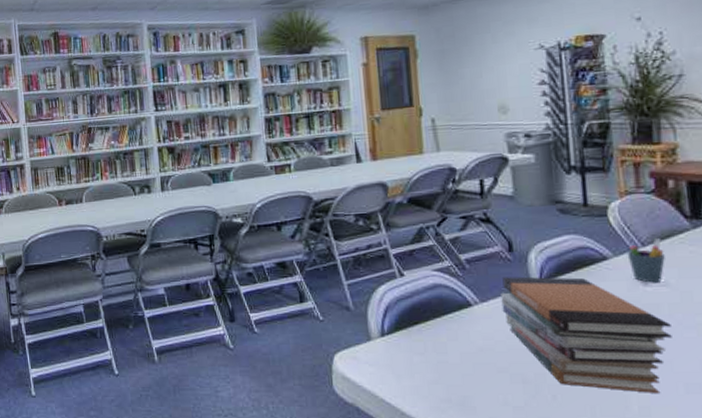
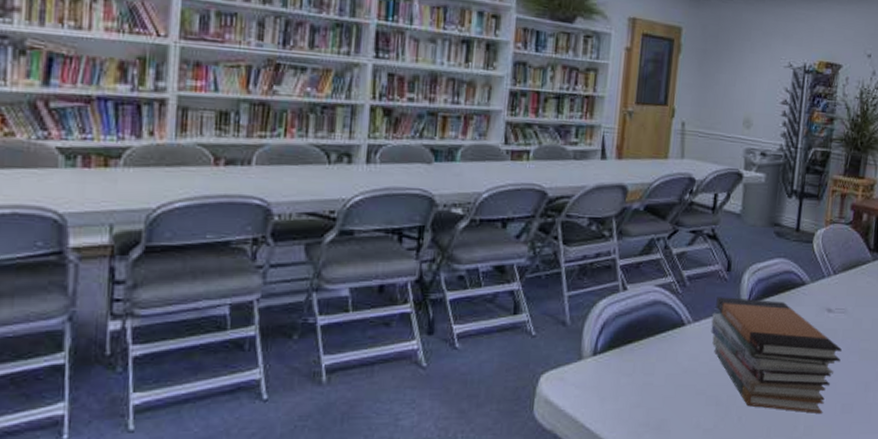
pen holder: present [627,238,665,283] -> none [821,268,849,310]

